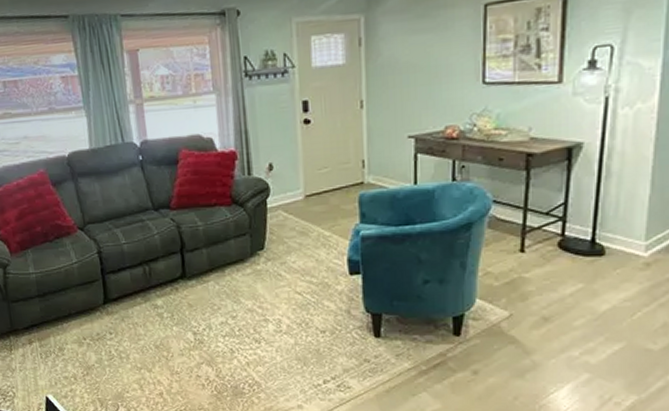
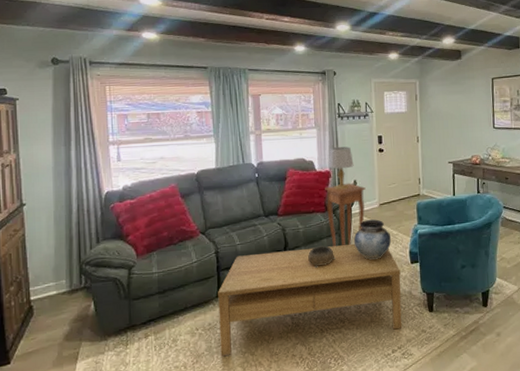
coffee table: none [104,246,337,370] -> present [218,243,402,356]
decorative bowl: none [211,248,247,276] -> present [308,246,336,269]
side table: none [229,166,286,250] -> present [325,182,366,247]
table lamp: none [233,117,269,177] -> present [328,146,354,190]
vase: none [270,216,321,268] -> present [353,219,391,260]

